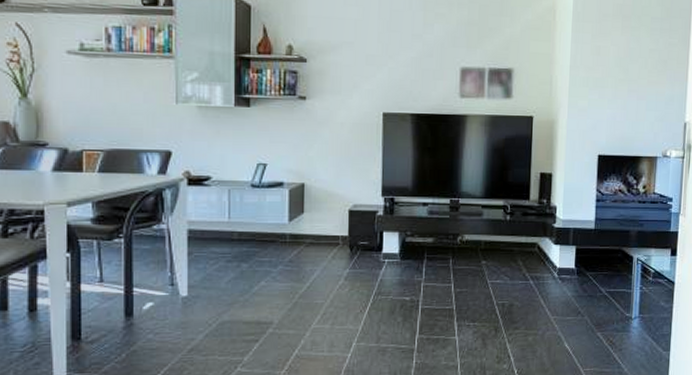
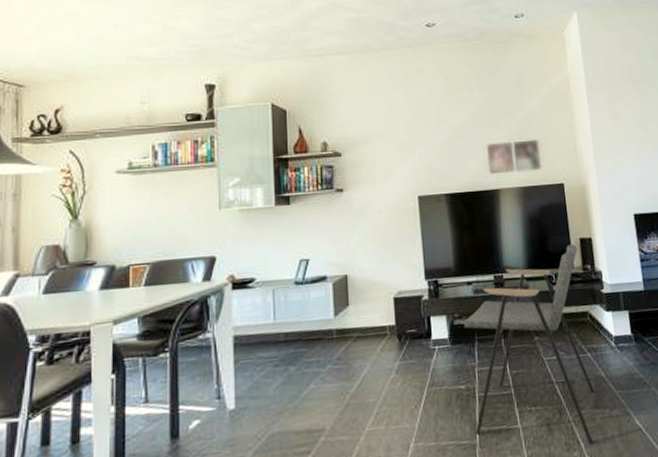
armchair: none [414,178,537,360] -> present [463,244,595,445]

